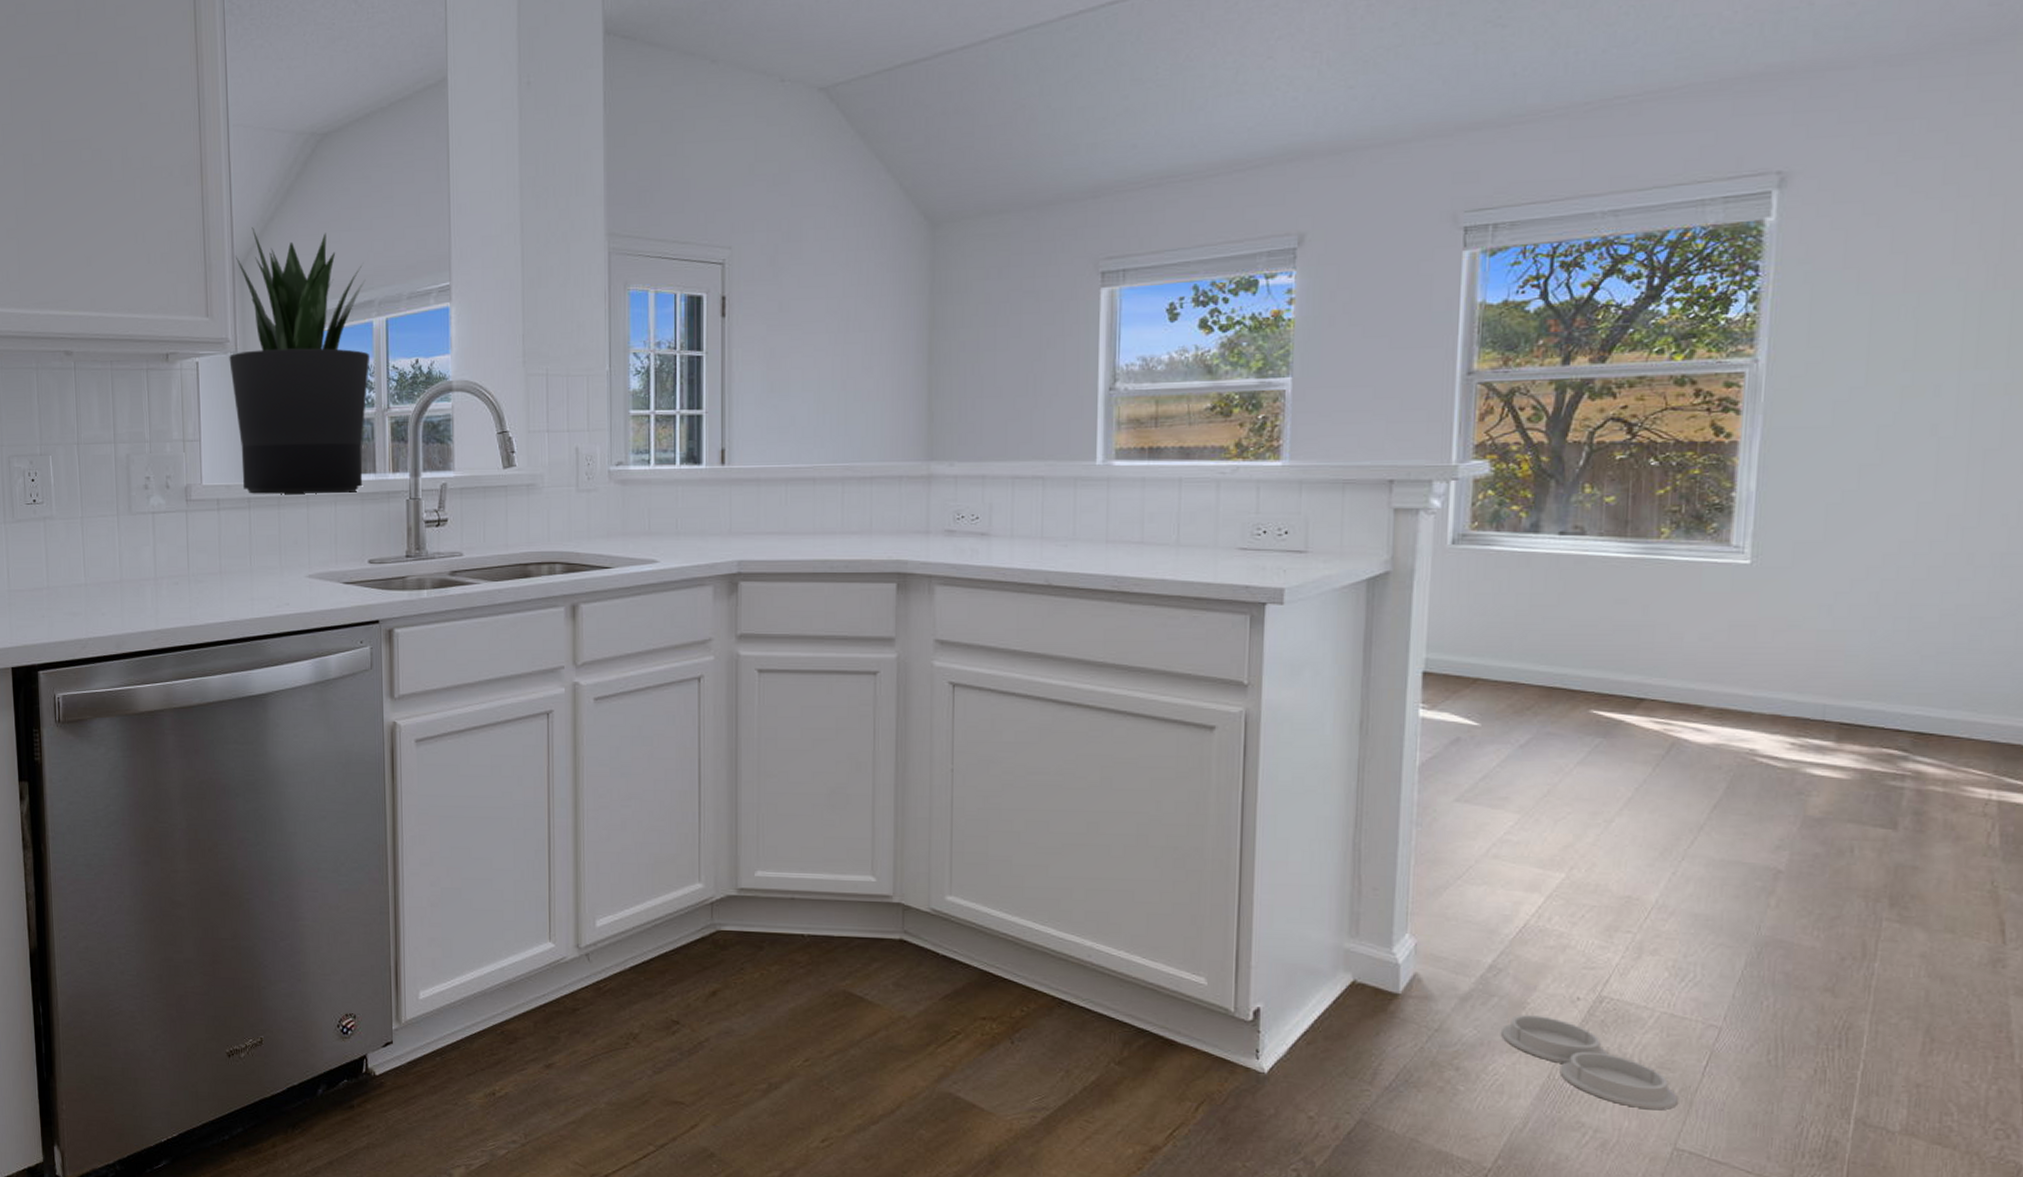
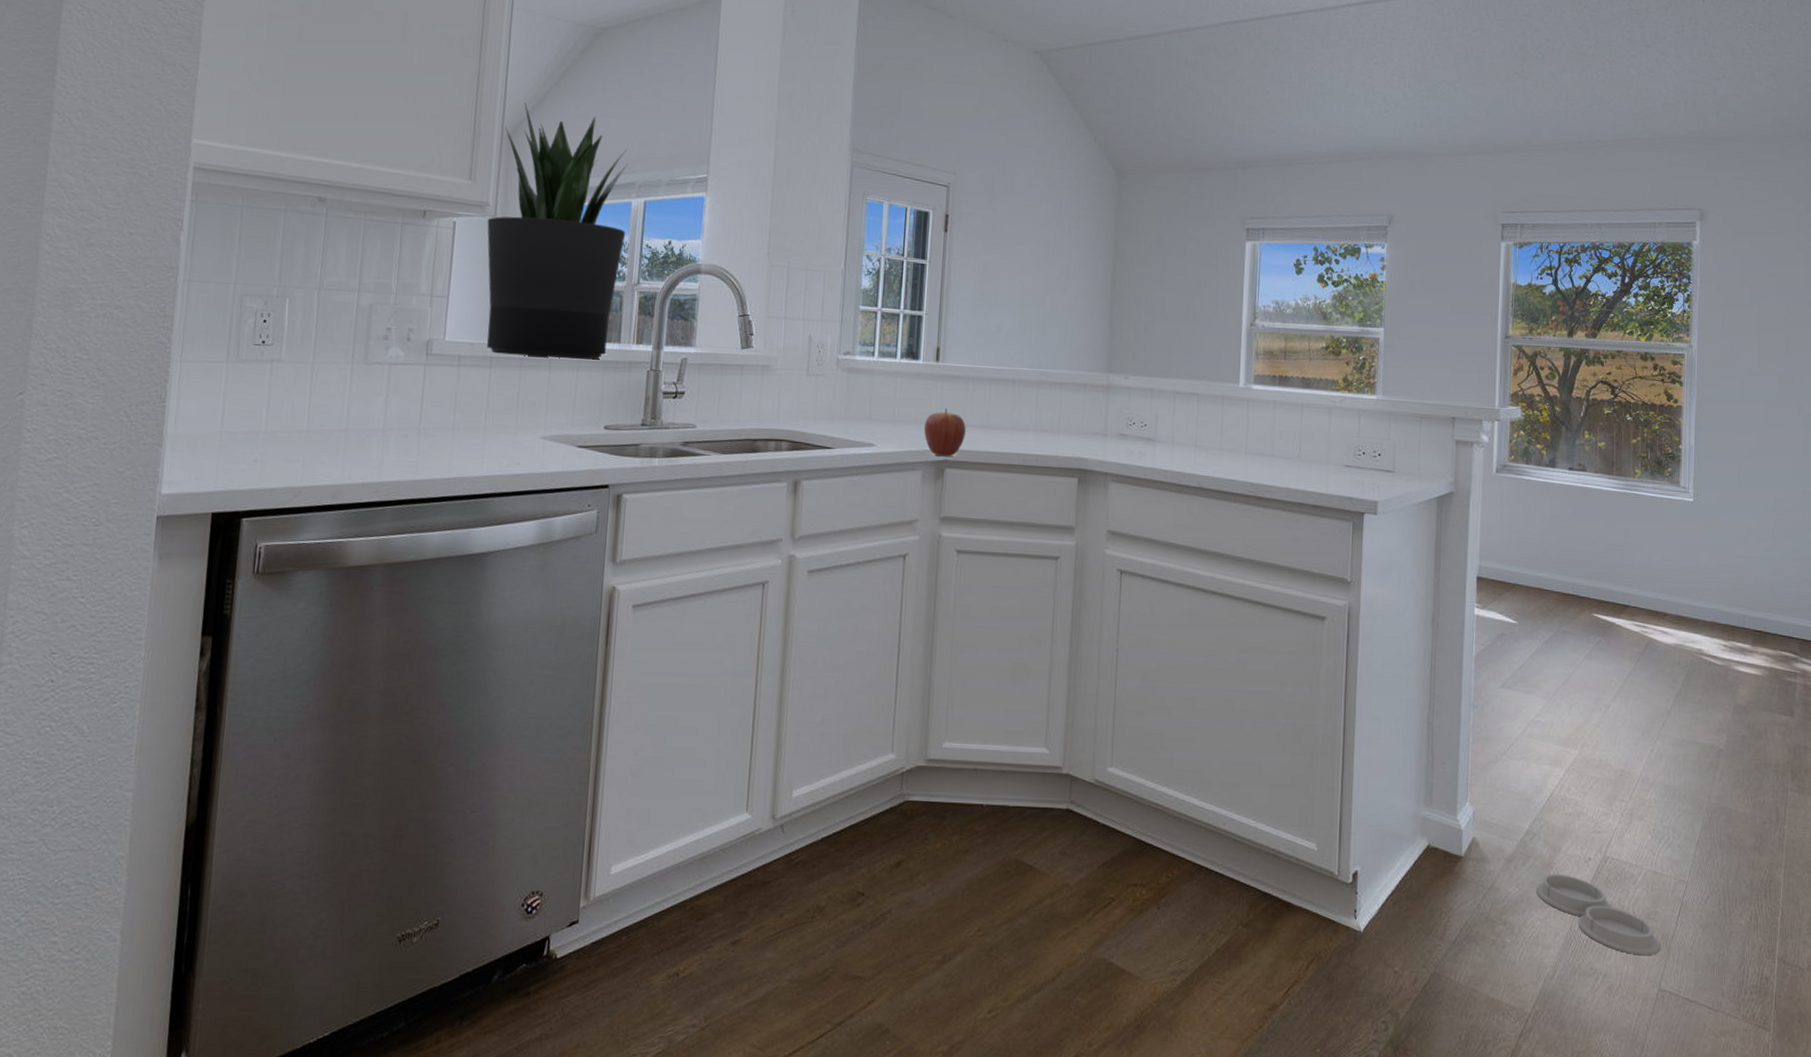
fruit: none [711,515,760,568] -> present [923,408,966,456]

